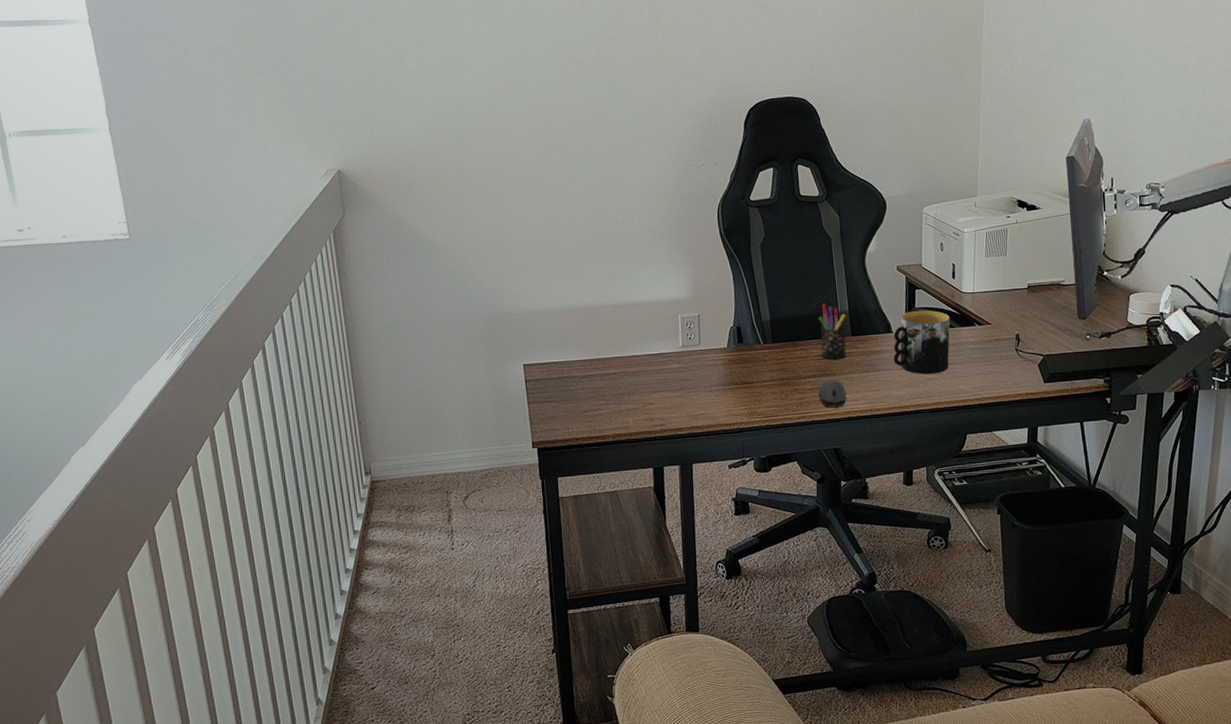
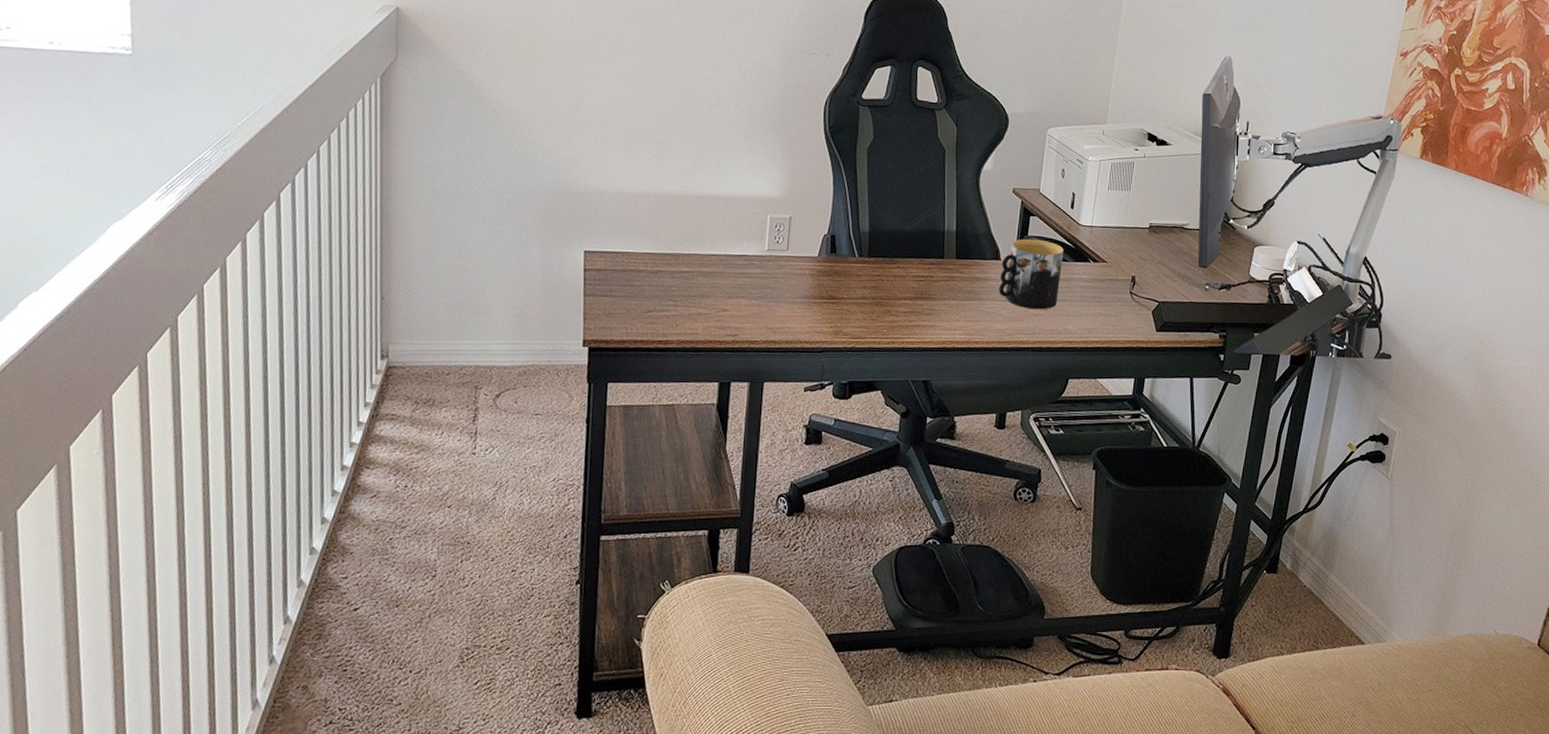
pen holder: present [818,303,847,360] -> none [920,219,952,283]
computer mouse: present [818,379,847,407] -> none [912,303,944,335]

